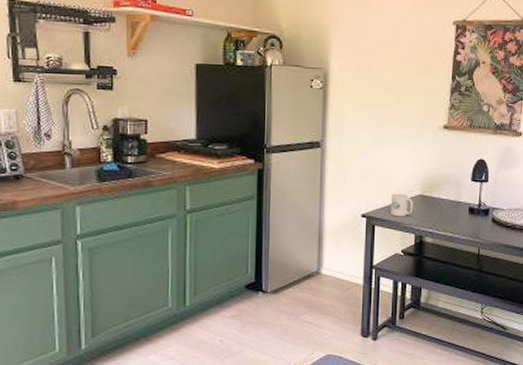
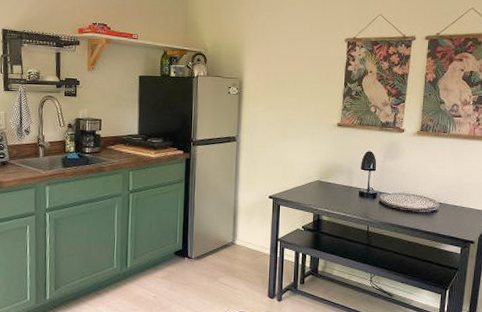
mug: present [391,193,413,217] -> none [293,179,312,199]

